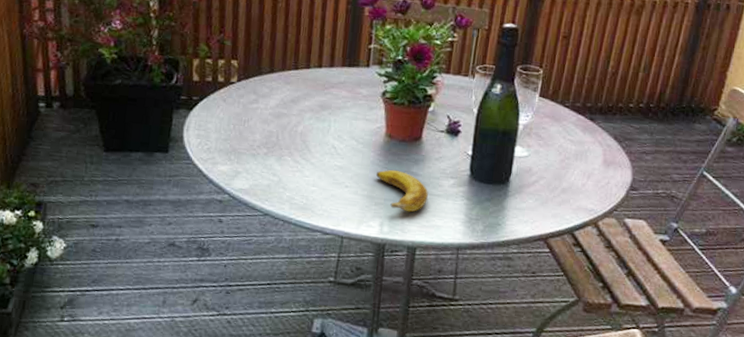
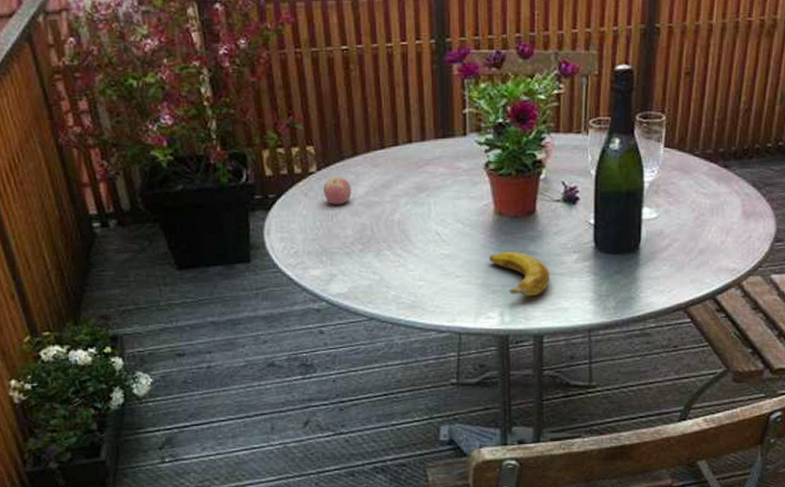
apple: none [240,88,265,113] -> present [323,177,352,205]

